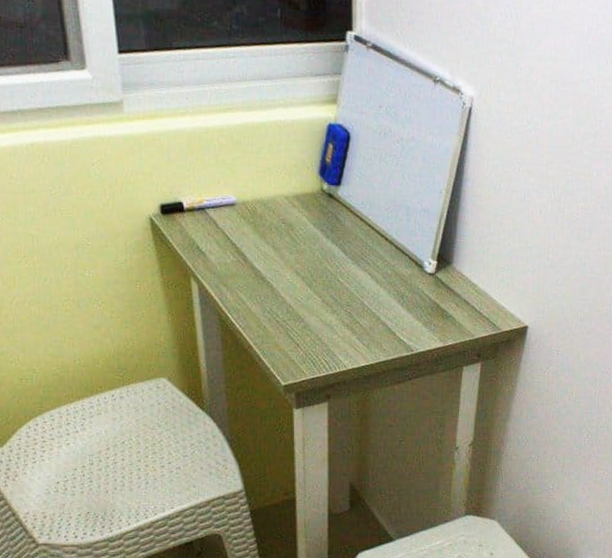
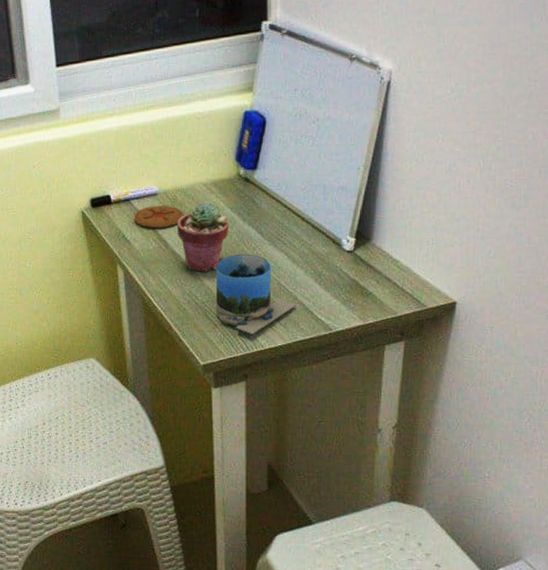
coaster: none [209,216,264,241] -> present [133,205,183,228]
potted succulent: none [257,216,311,289] -> present [178,202,228,272]
mug: none [298,272,379,355] -> present [215,255,296,334]

